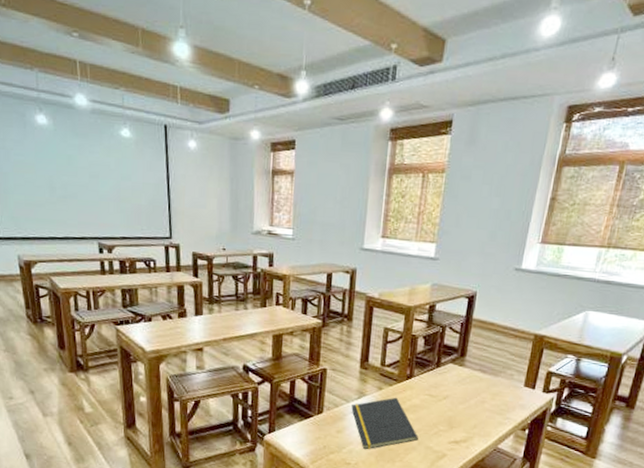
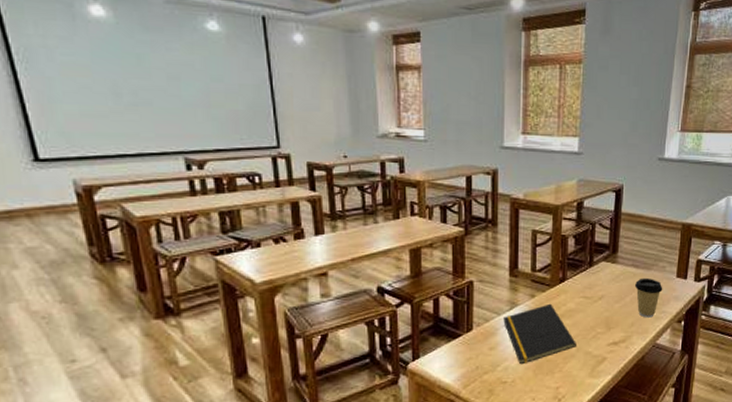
coffee cup: none [480,383,509,422] -> present [634,277,663,318]

